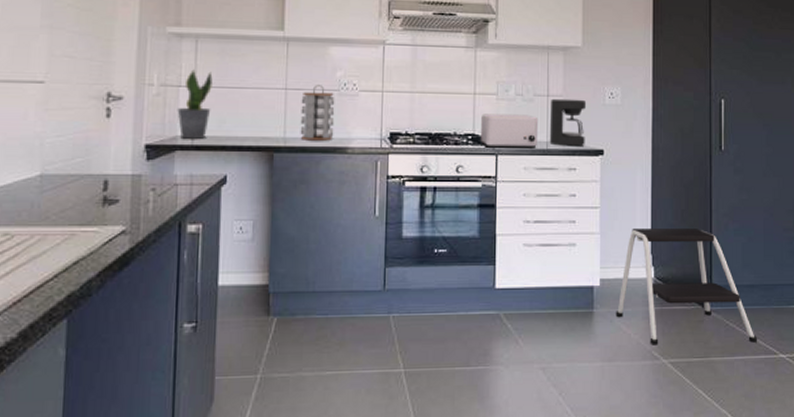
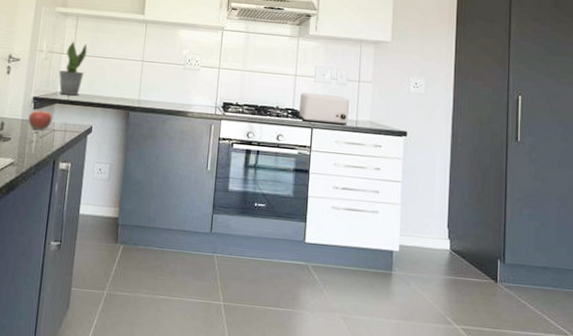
fruit: none [140,158,173,186] -> present [28,108,52,130]
spice rack: present [300,85,335,142] -> none [151,59,181,106]
coffee maker: present [549,98,587,146] -> none [358,84,393,127]
step stool: present [616,227,758,346] -> none [412,203,549,321]

